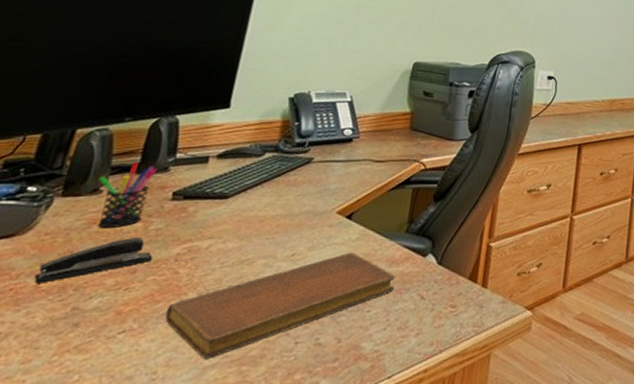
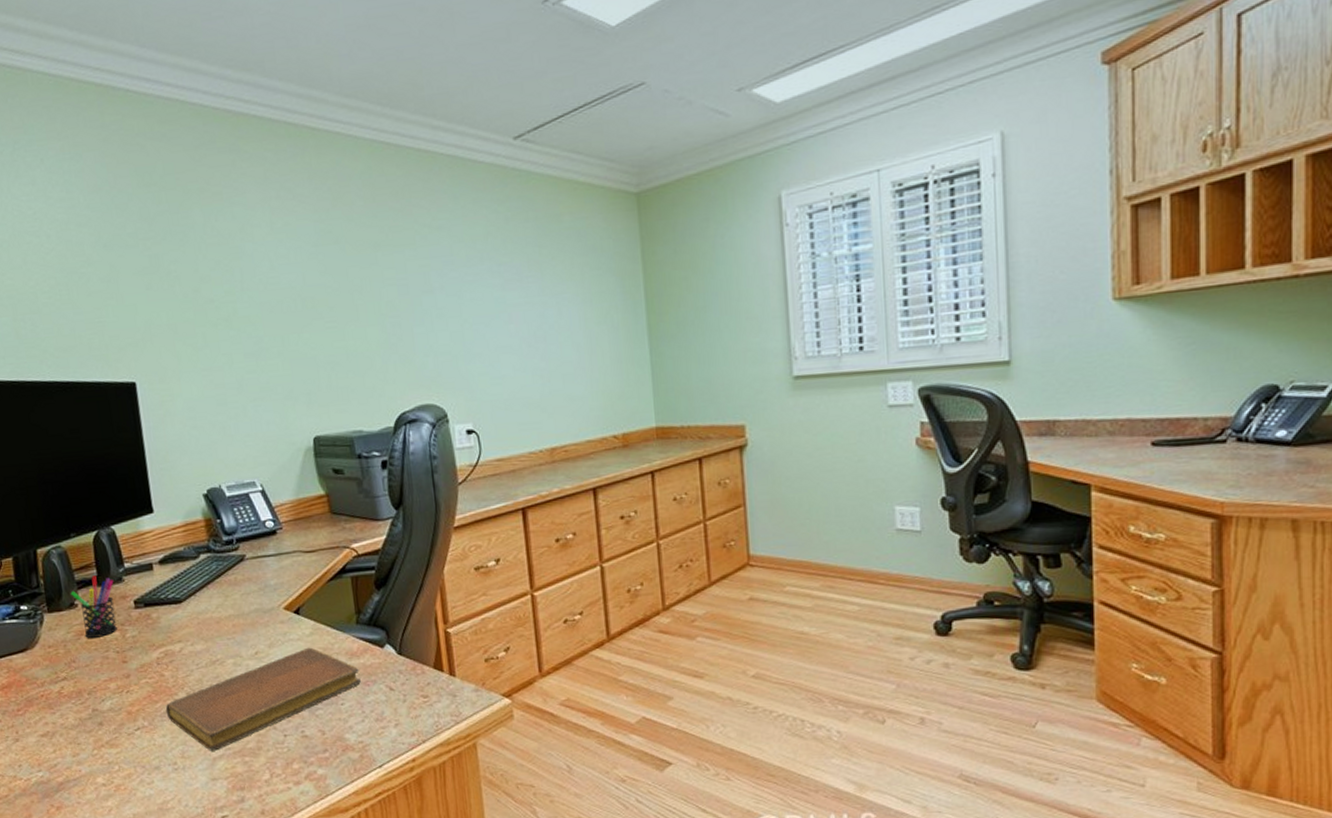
stapler: present [34,236,154,283] -> none [54,644,139,690]

